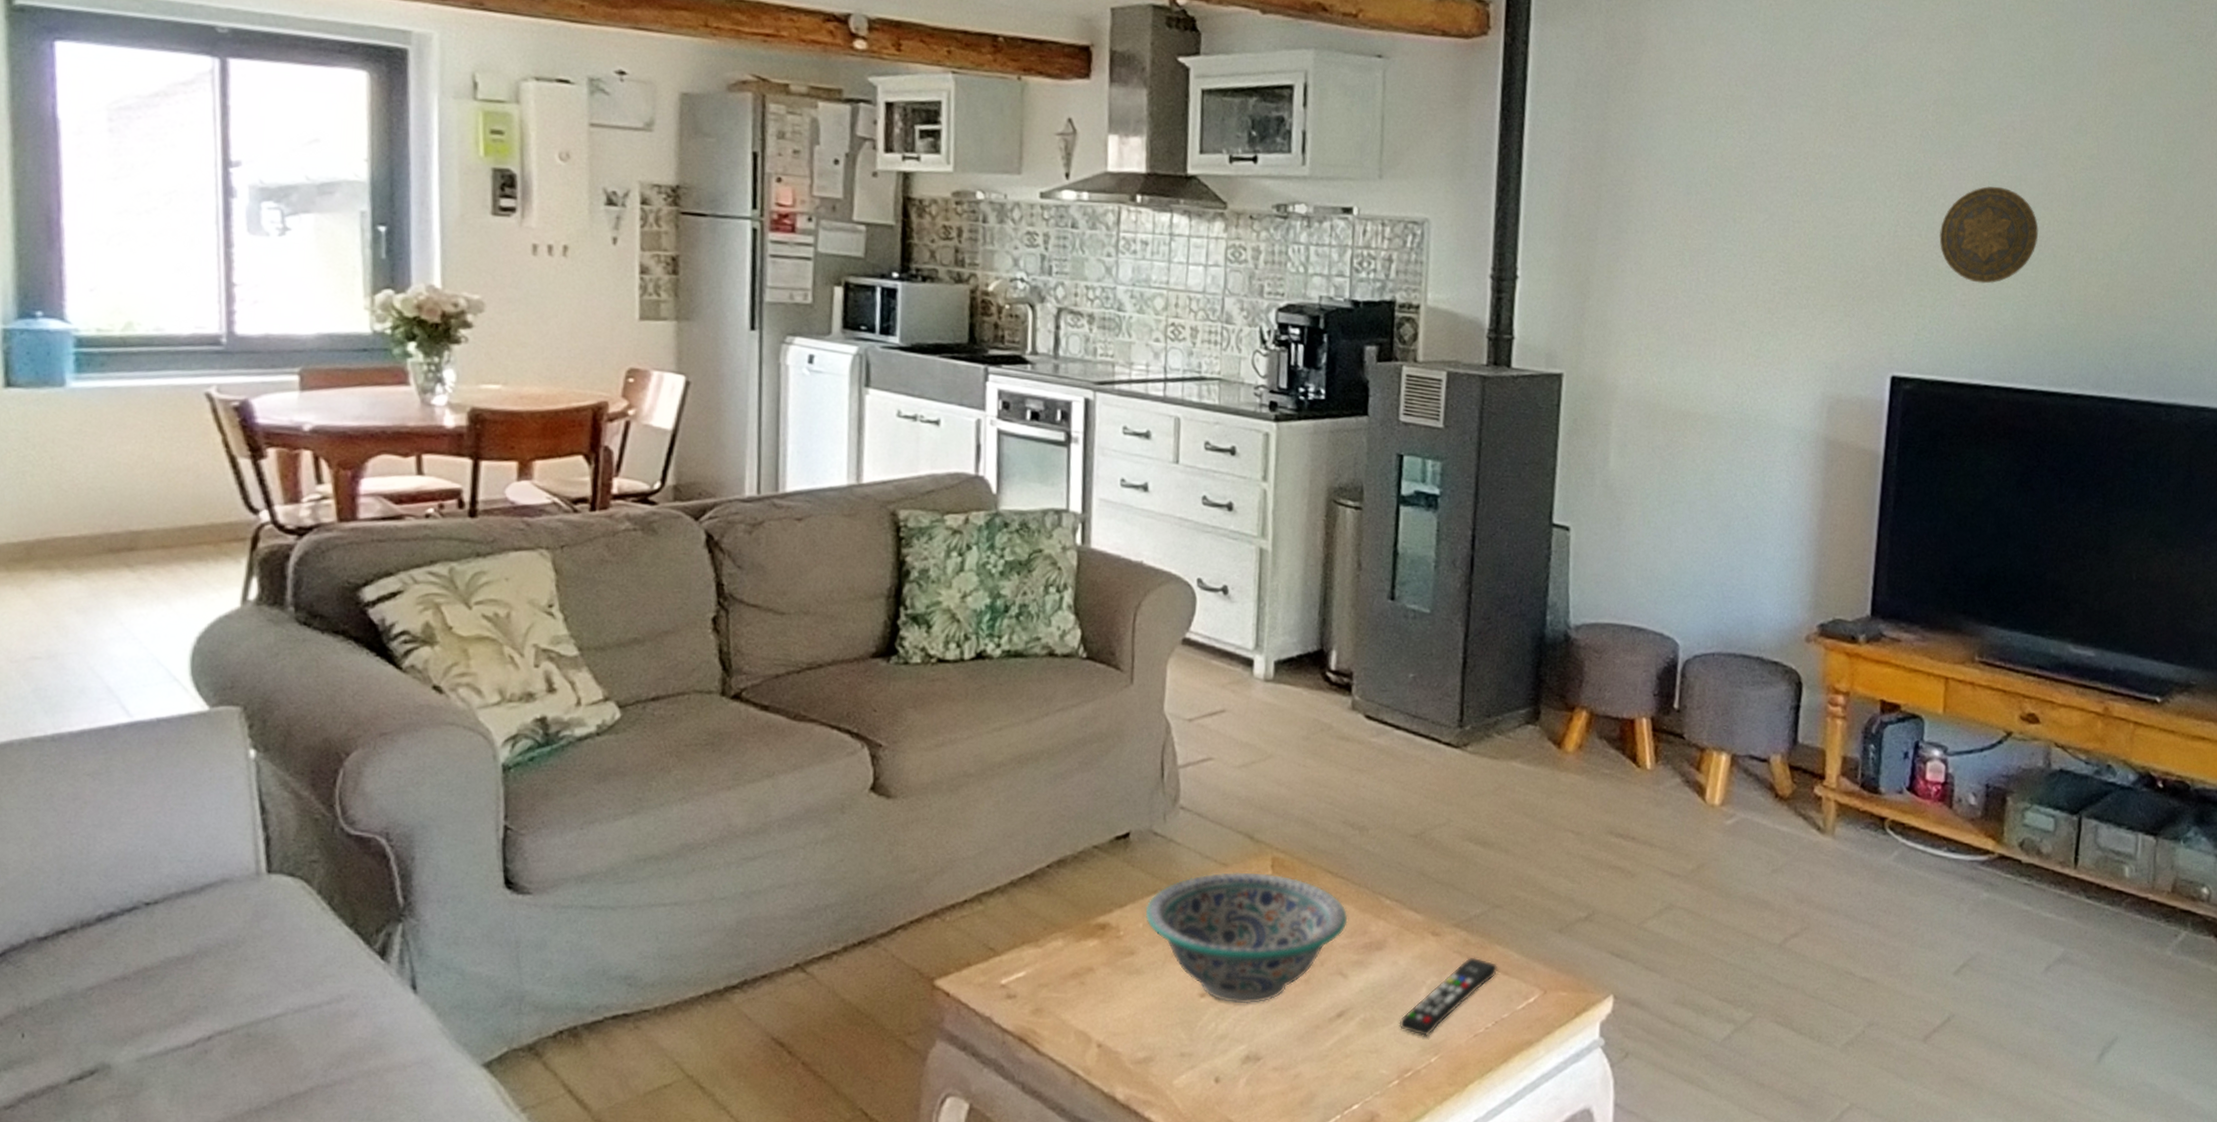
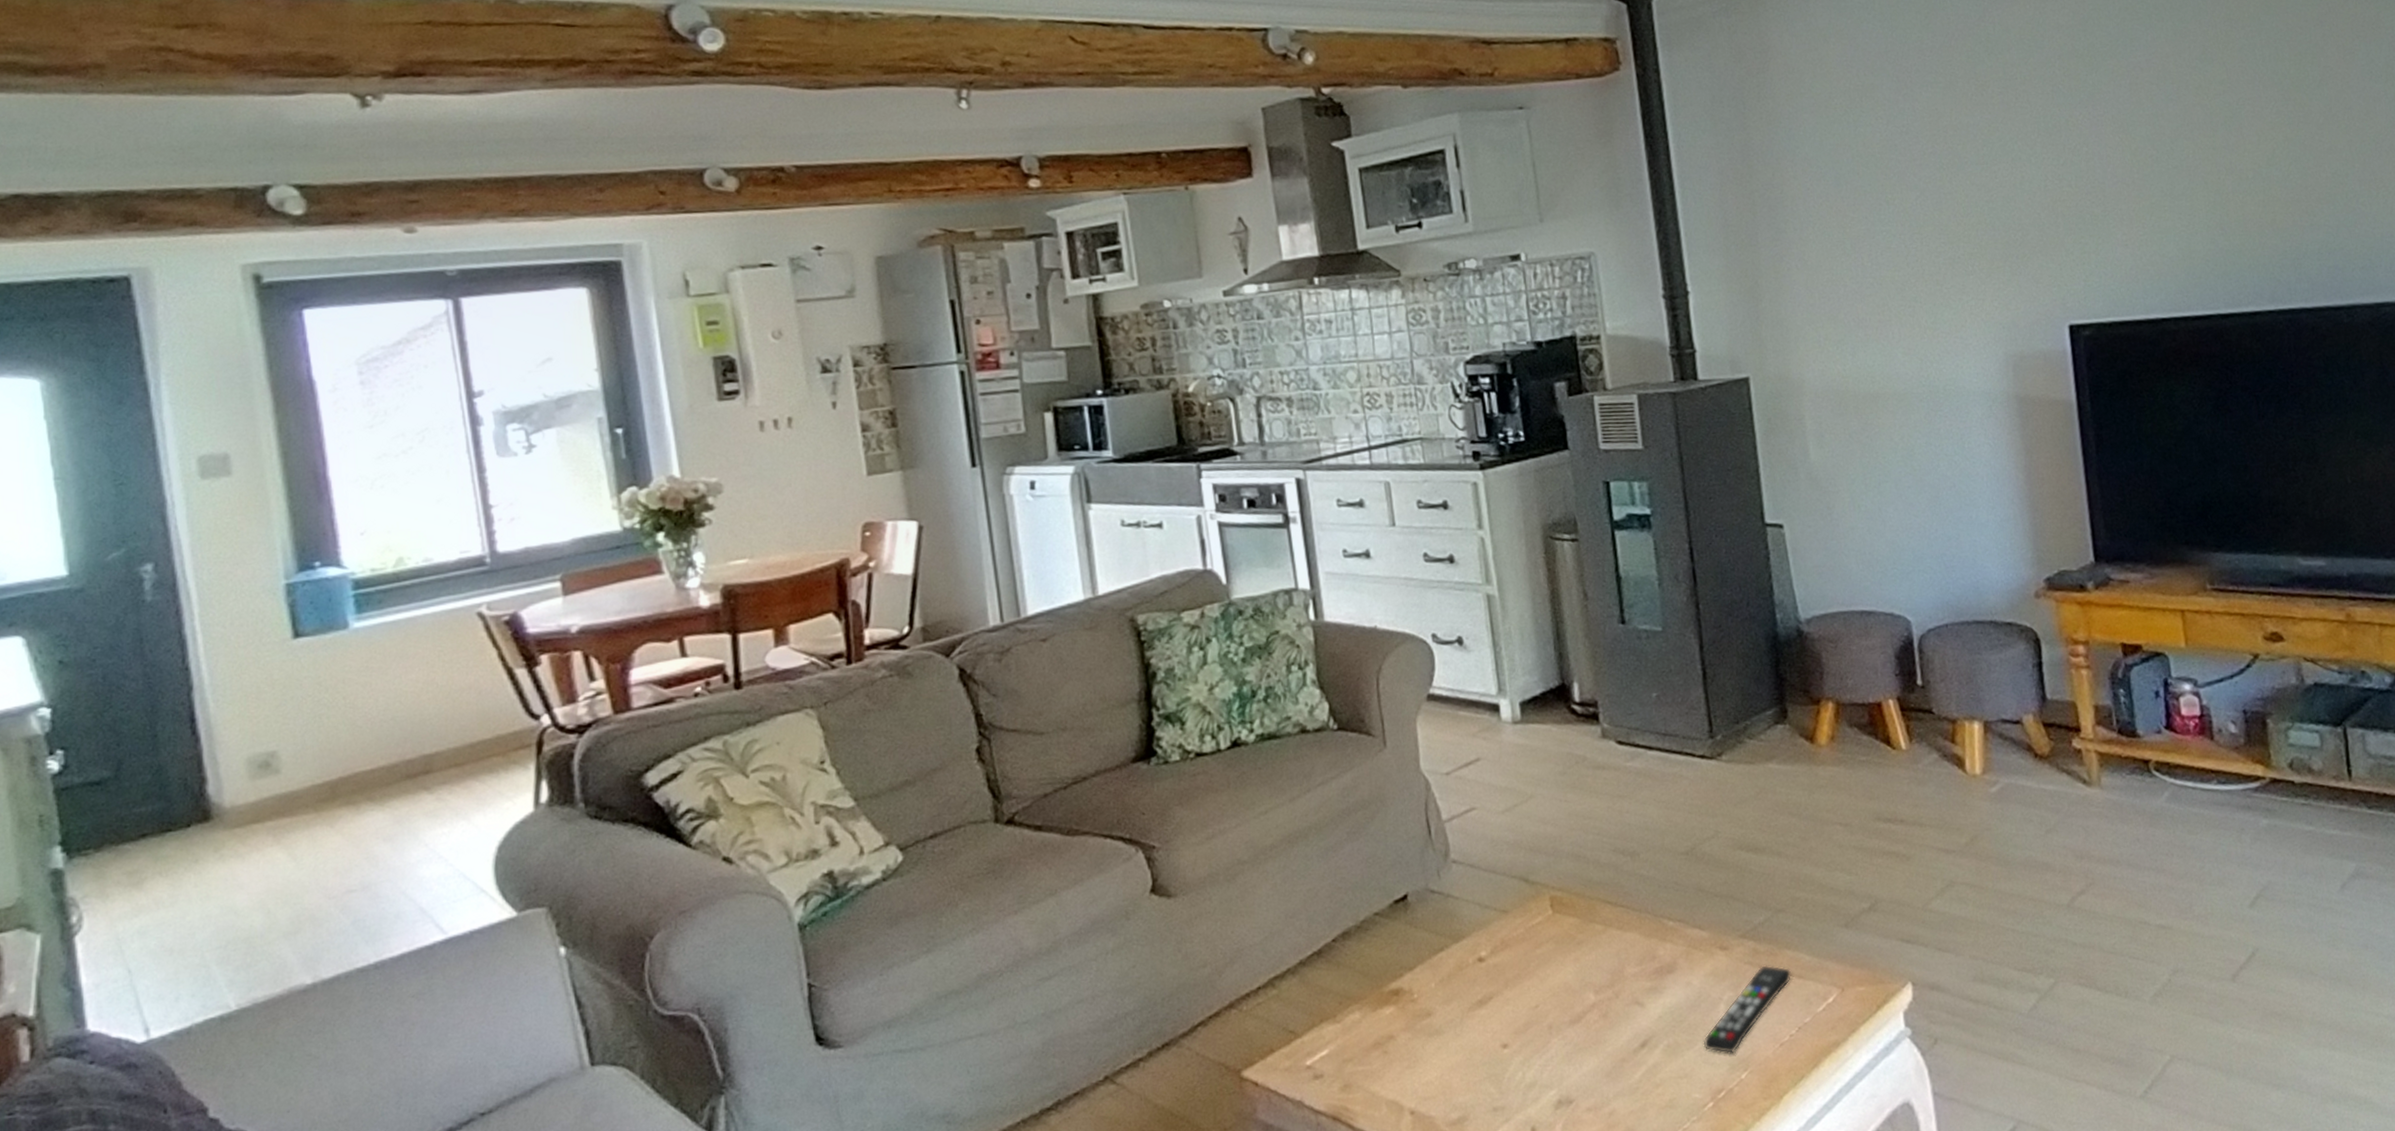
decorative bowl: present [1145,872,1348,1004] -> none [1434,913,1635,1049]
decorative plate: present [1939,186,2039,284] -> none [2088,126,2186,222]

